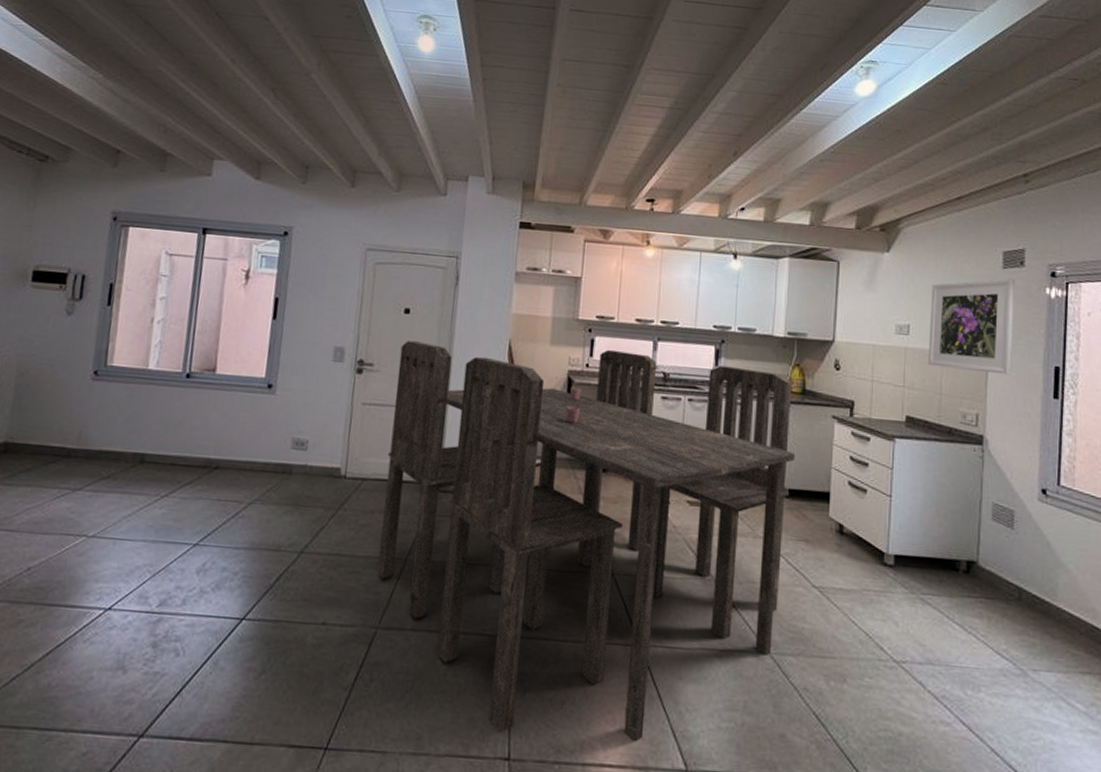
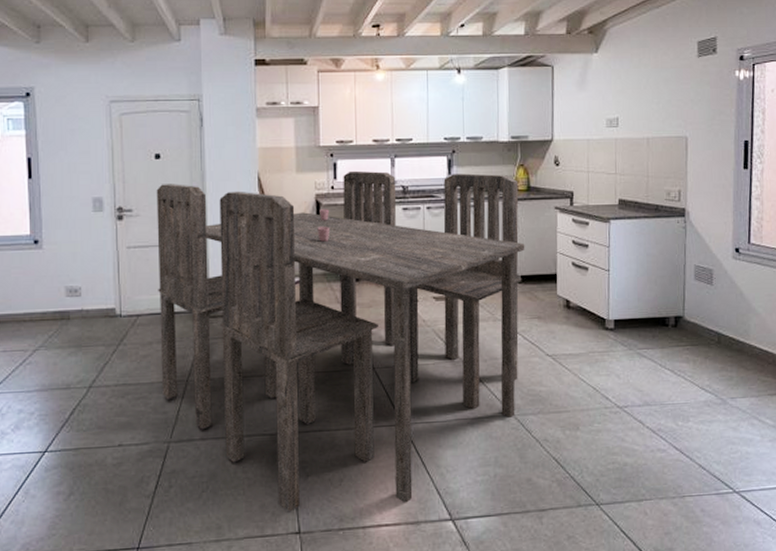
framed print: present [928,278,1016,375] -> none [635,66,709,153]

